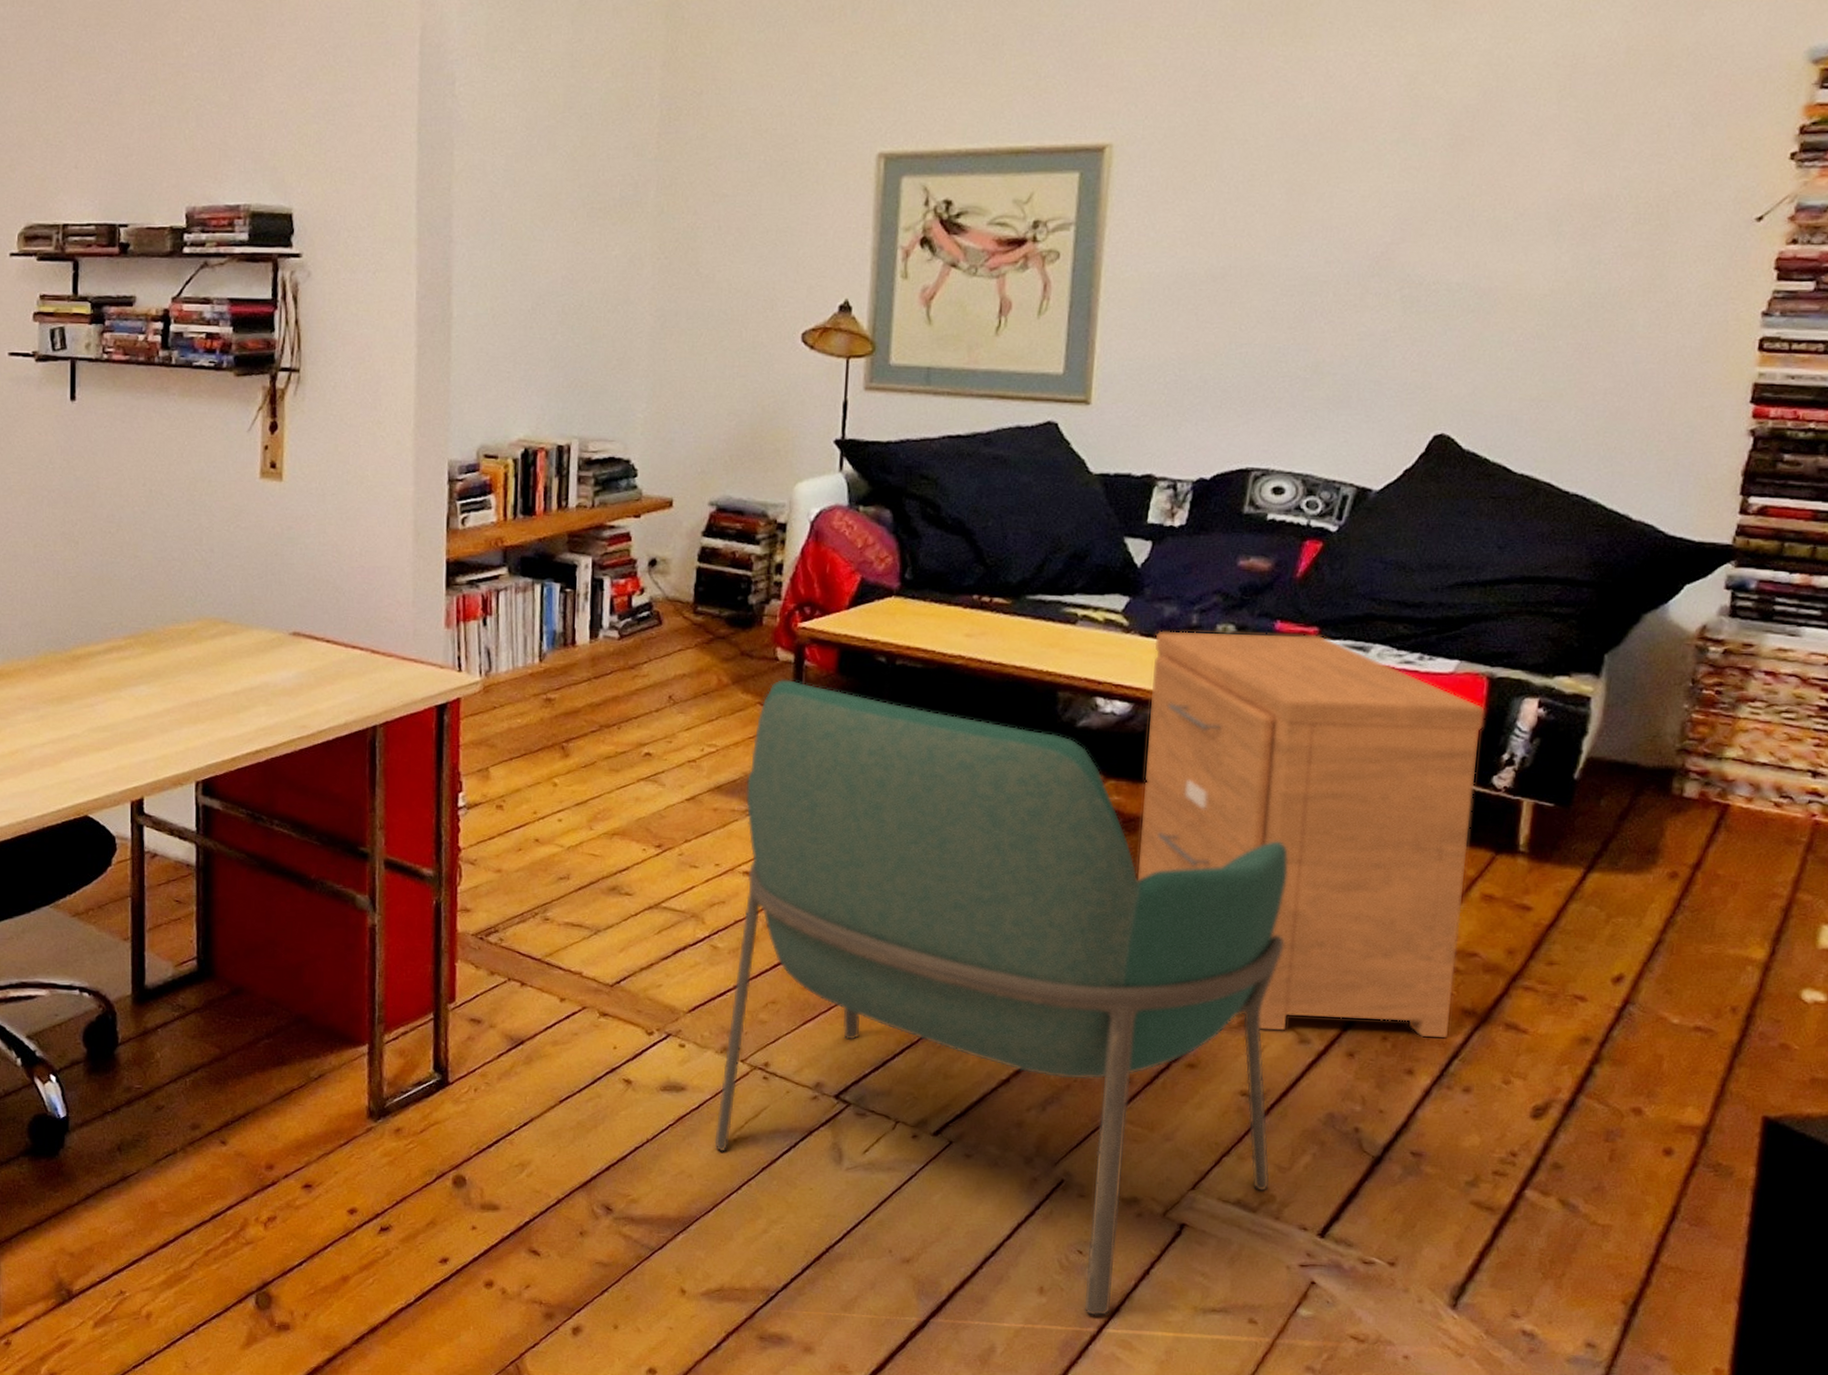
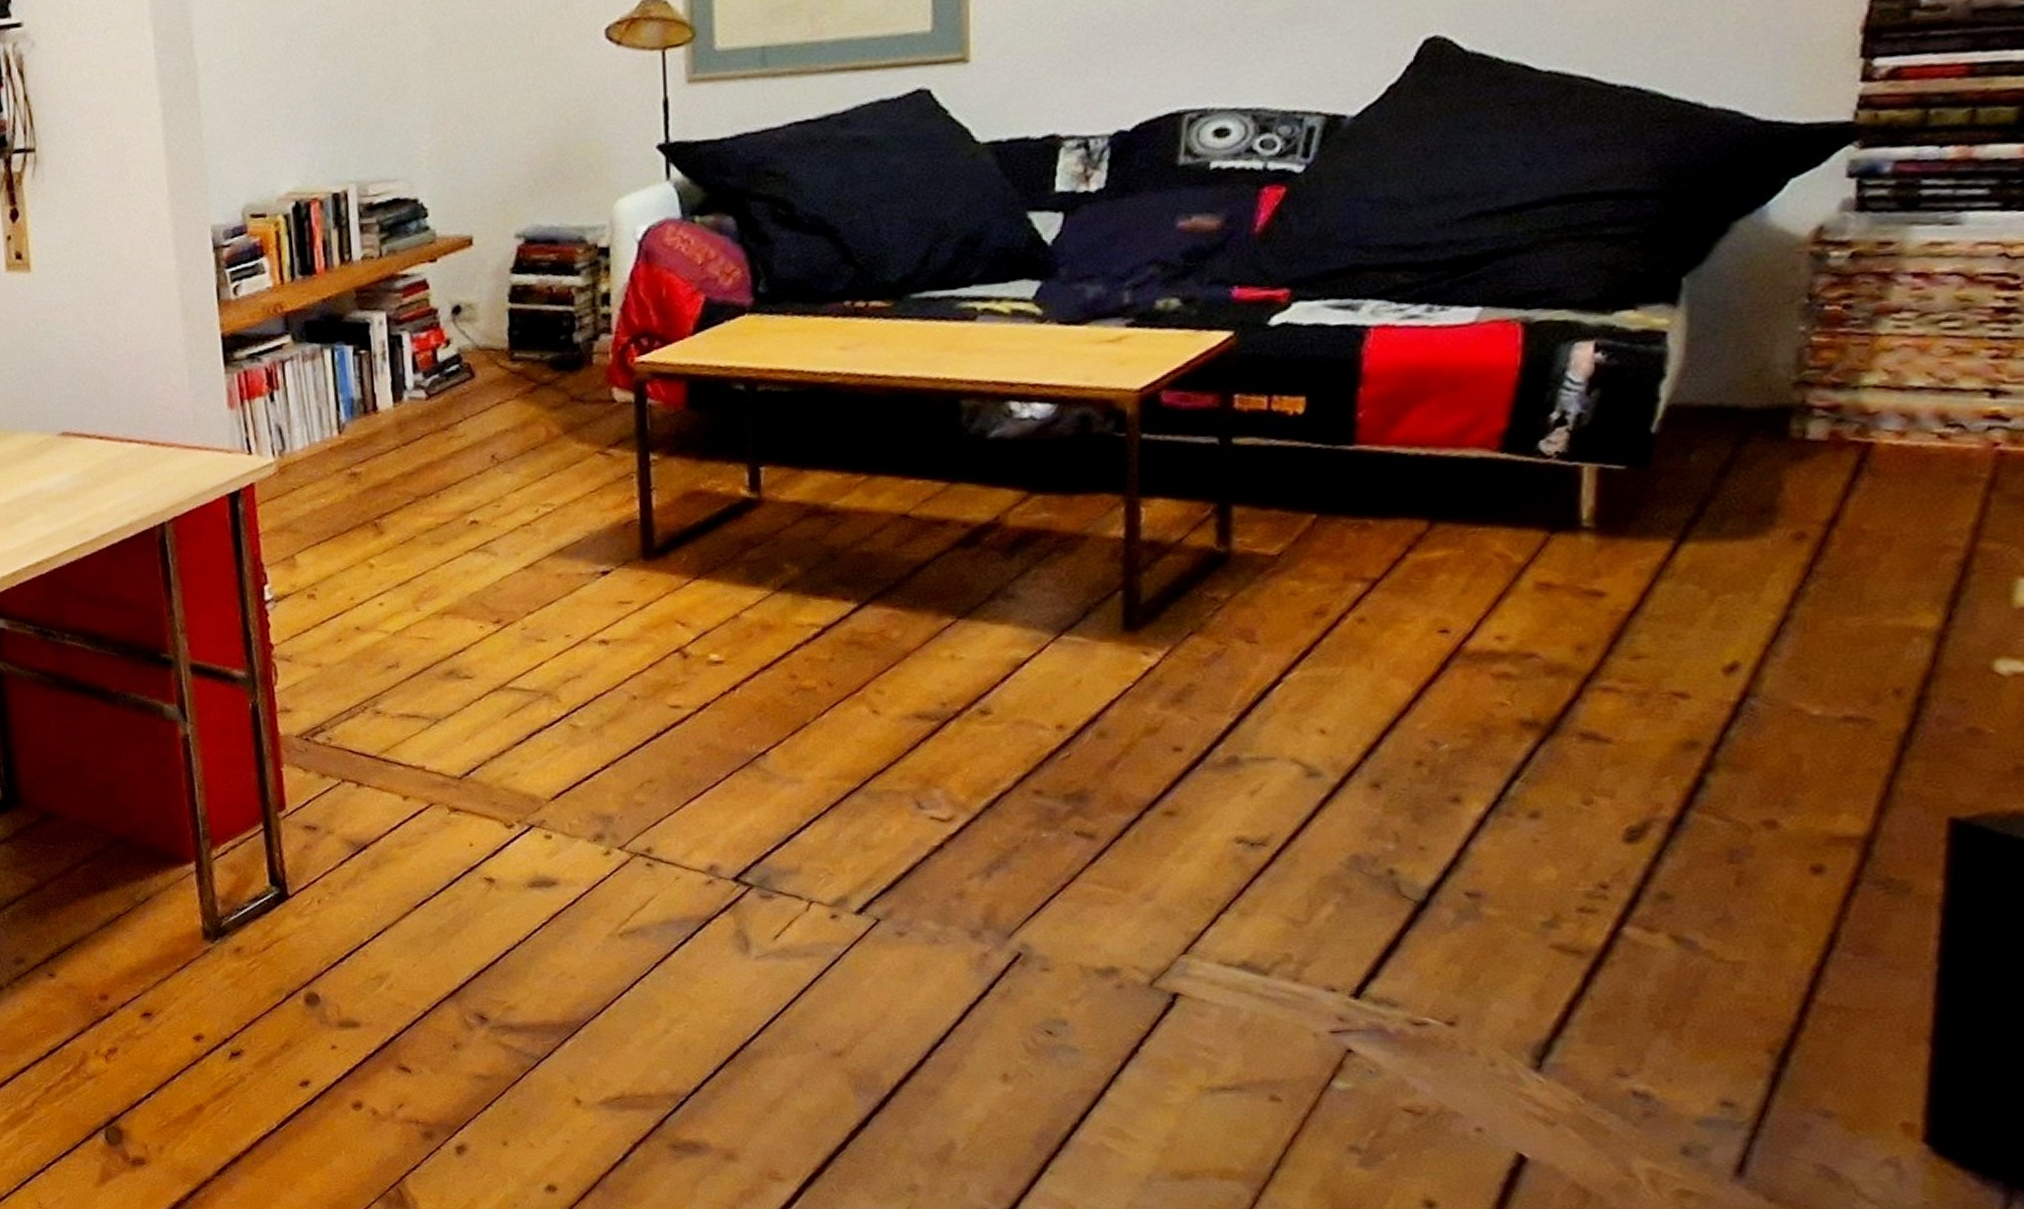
armchair: present [714,680,1288,1316] -> none [593,422,1283,1103]
nightstand: present [1136,631,1485,1038] -> none [1078,298,1521,766]

